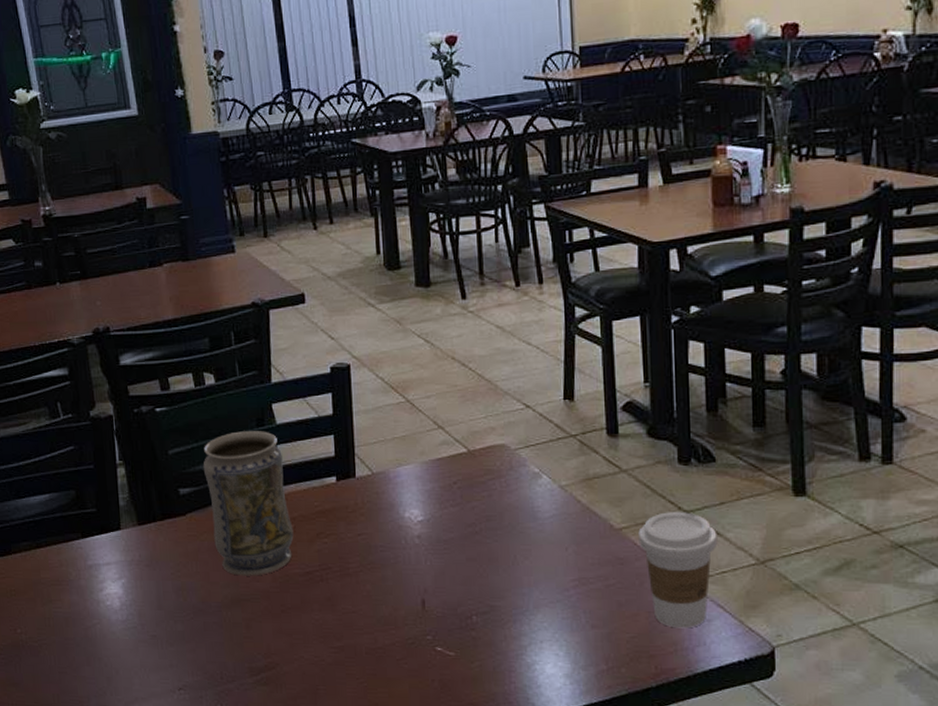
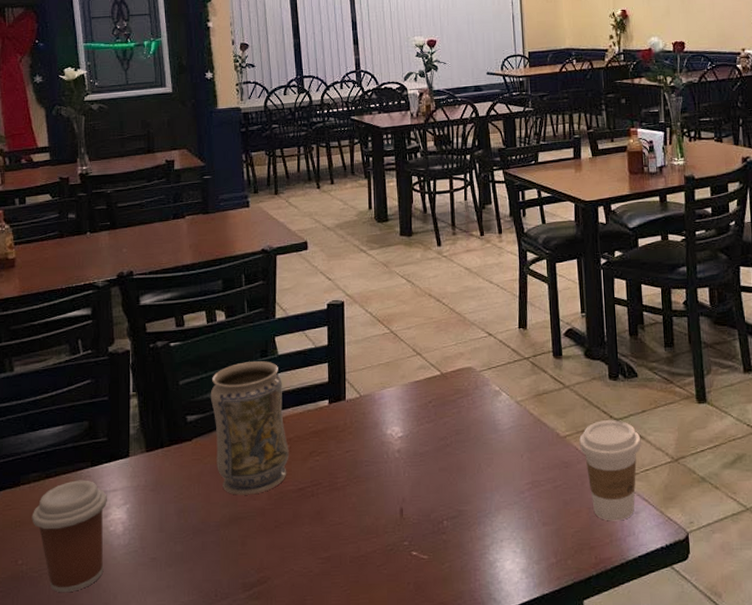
coffee cup: none [26,551,104,665] -> present [32,480,107,593]

